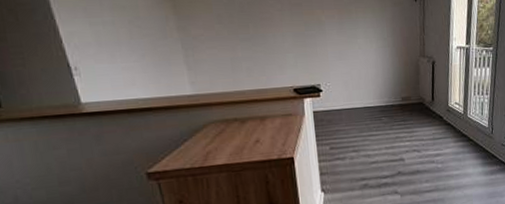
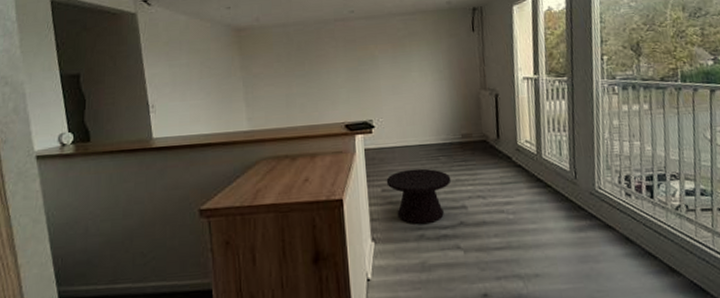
side table: none [334,128,392,176] -> present [386,168,452,225]

